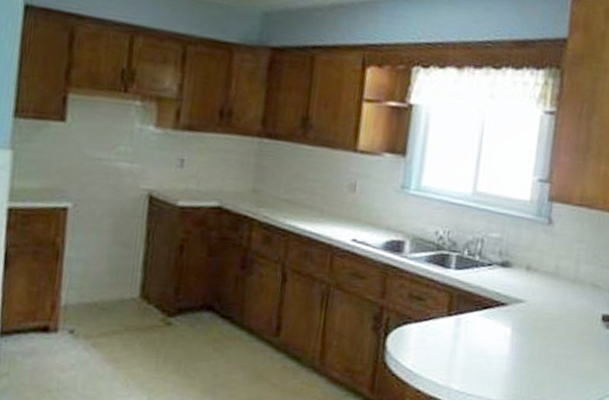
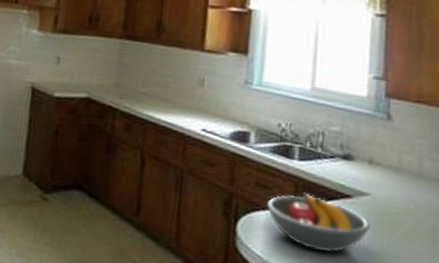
fruit bowl: none [419,302,523,362] -> present [266,192,370,253]

